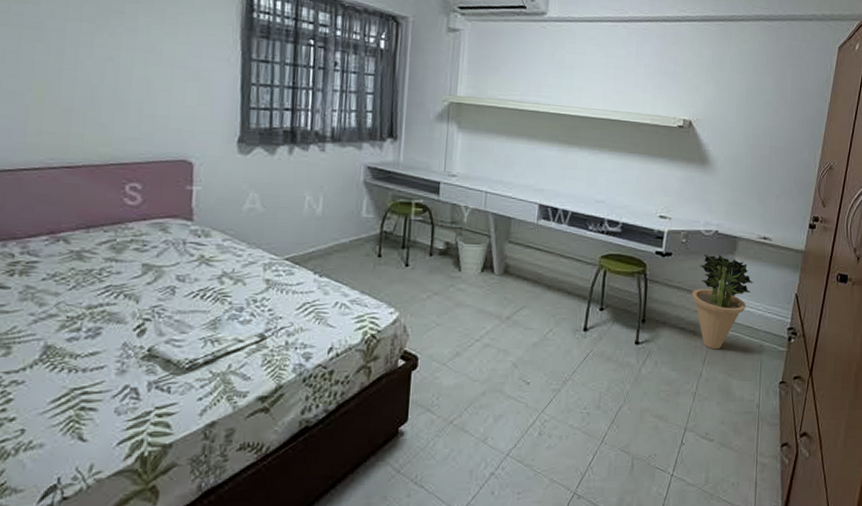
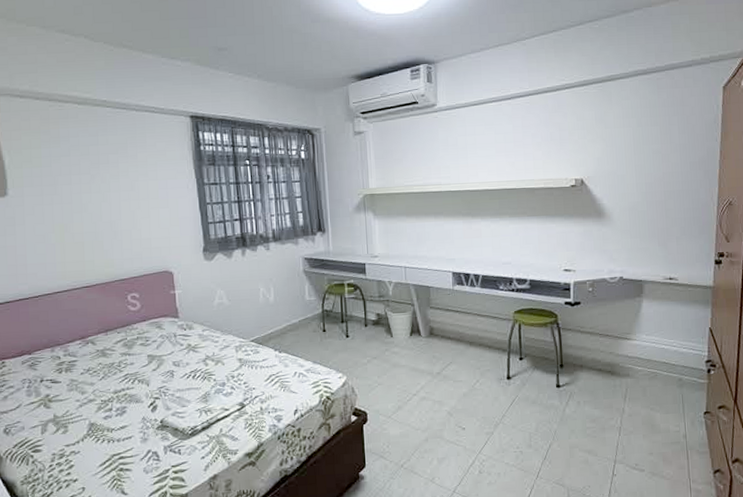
potted plant: present [691,254,754,350] -> none [604,298,665,387]

